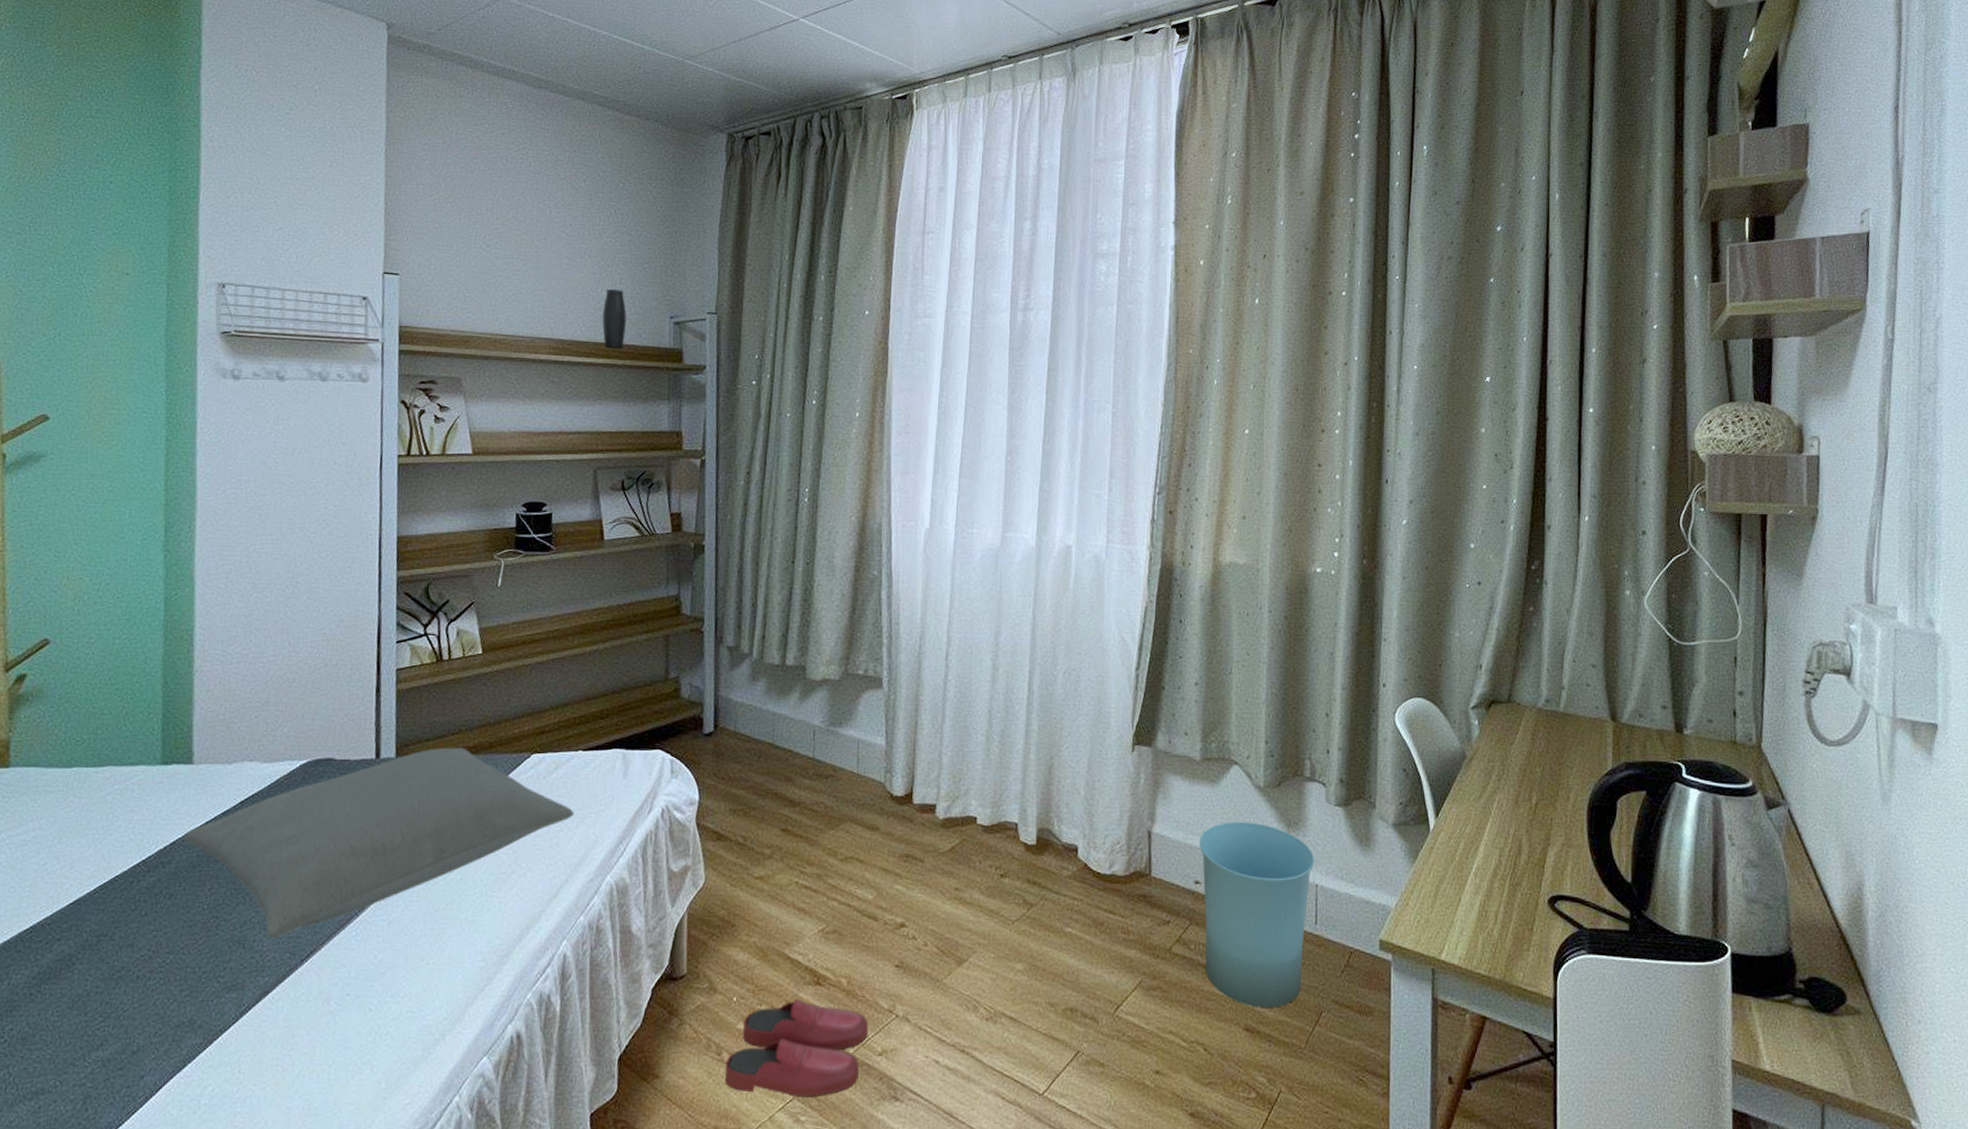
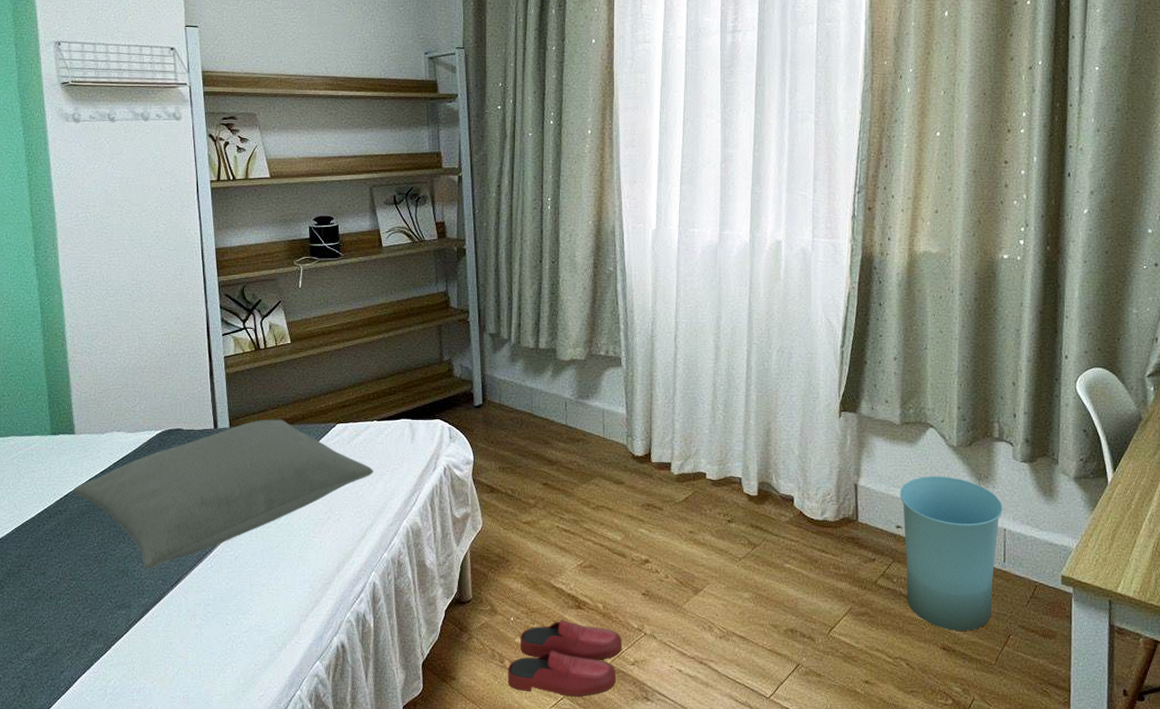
vase: present [602,288,627,349] -> none [368,30,388,83]

